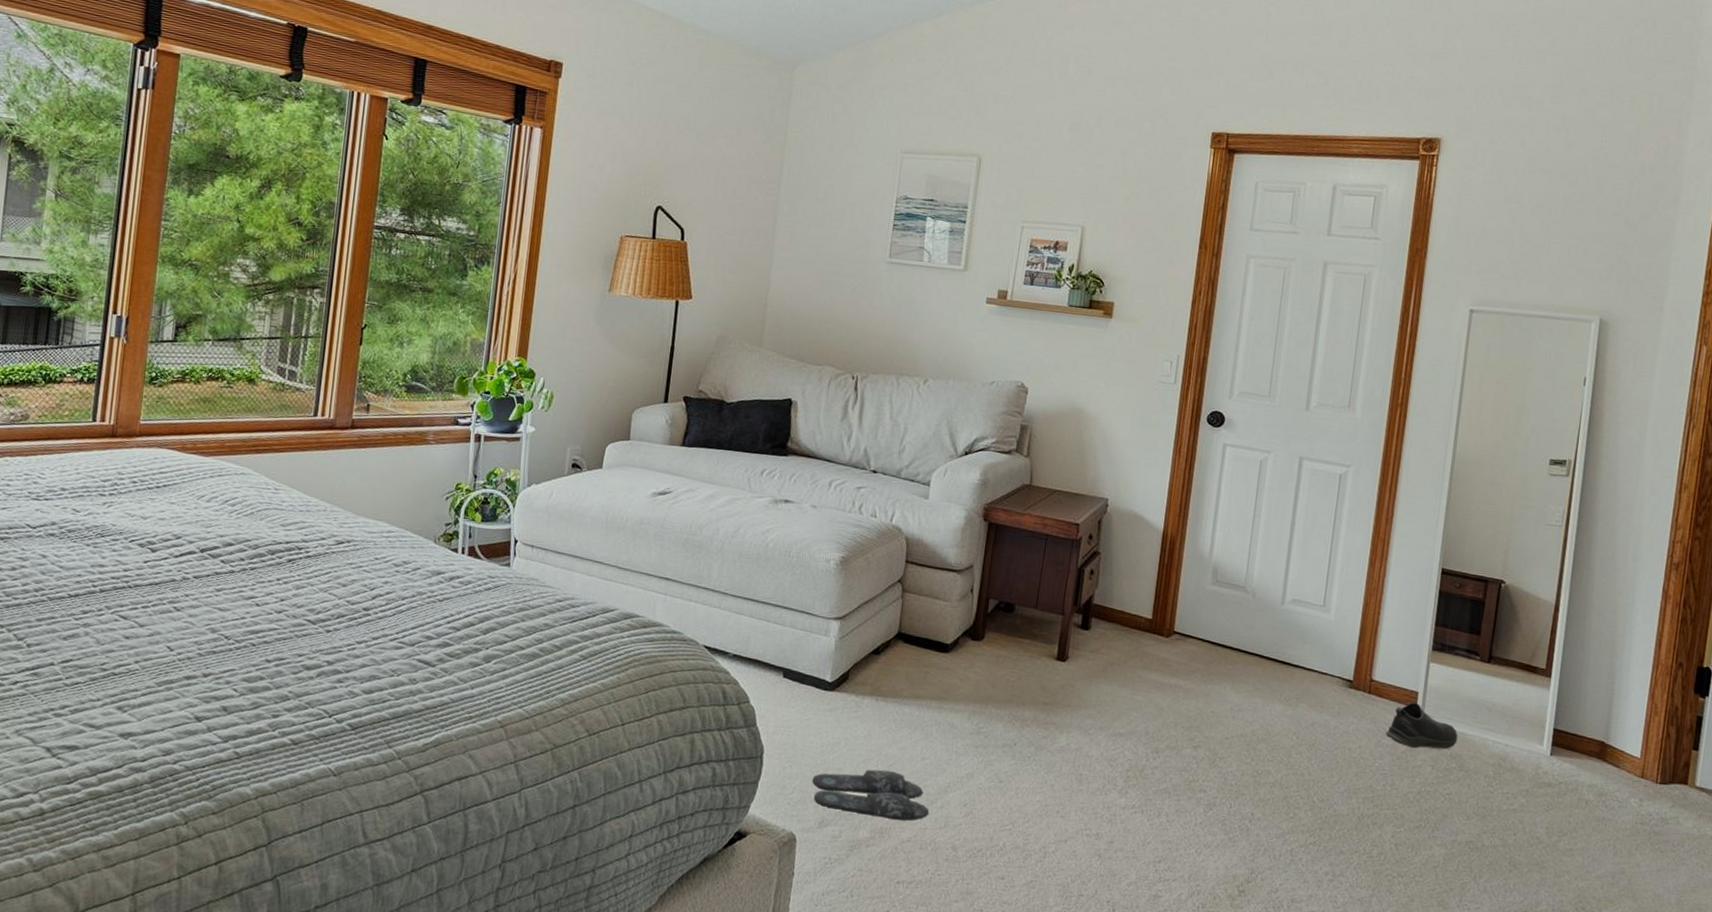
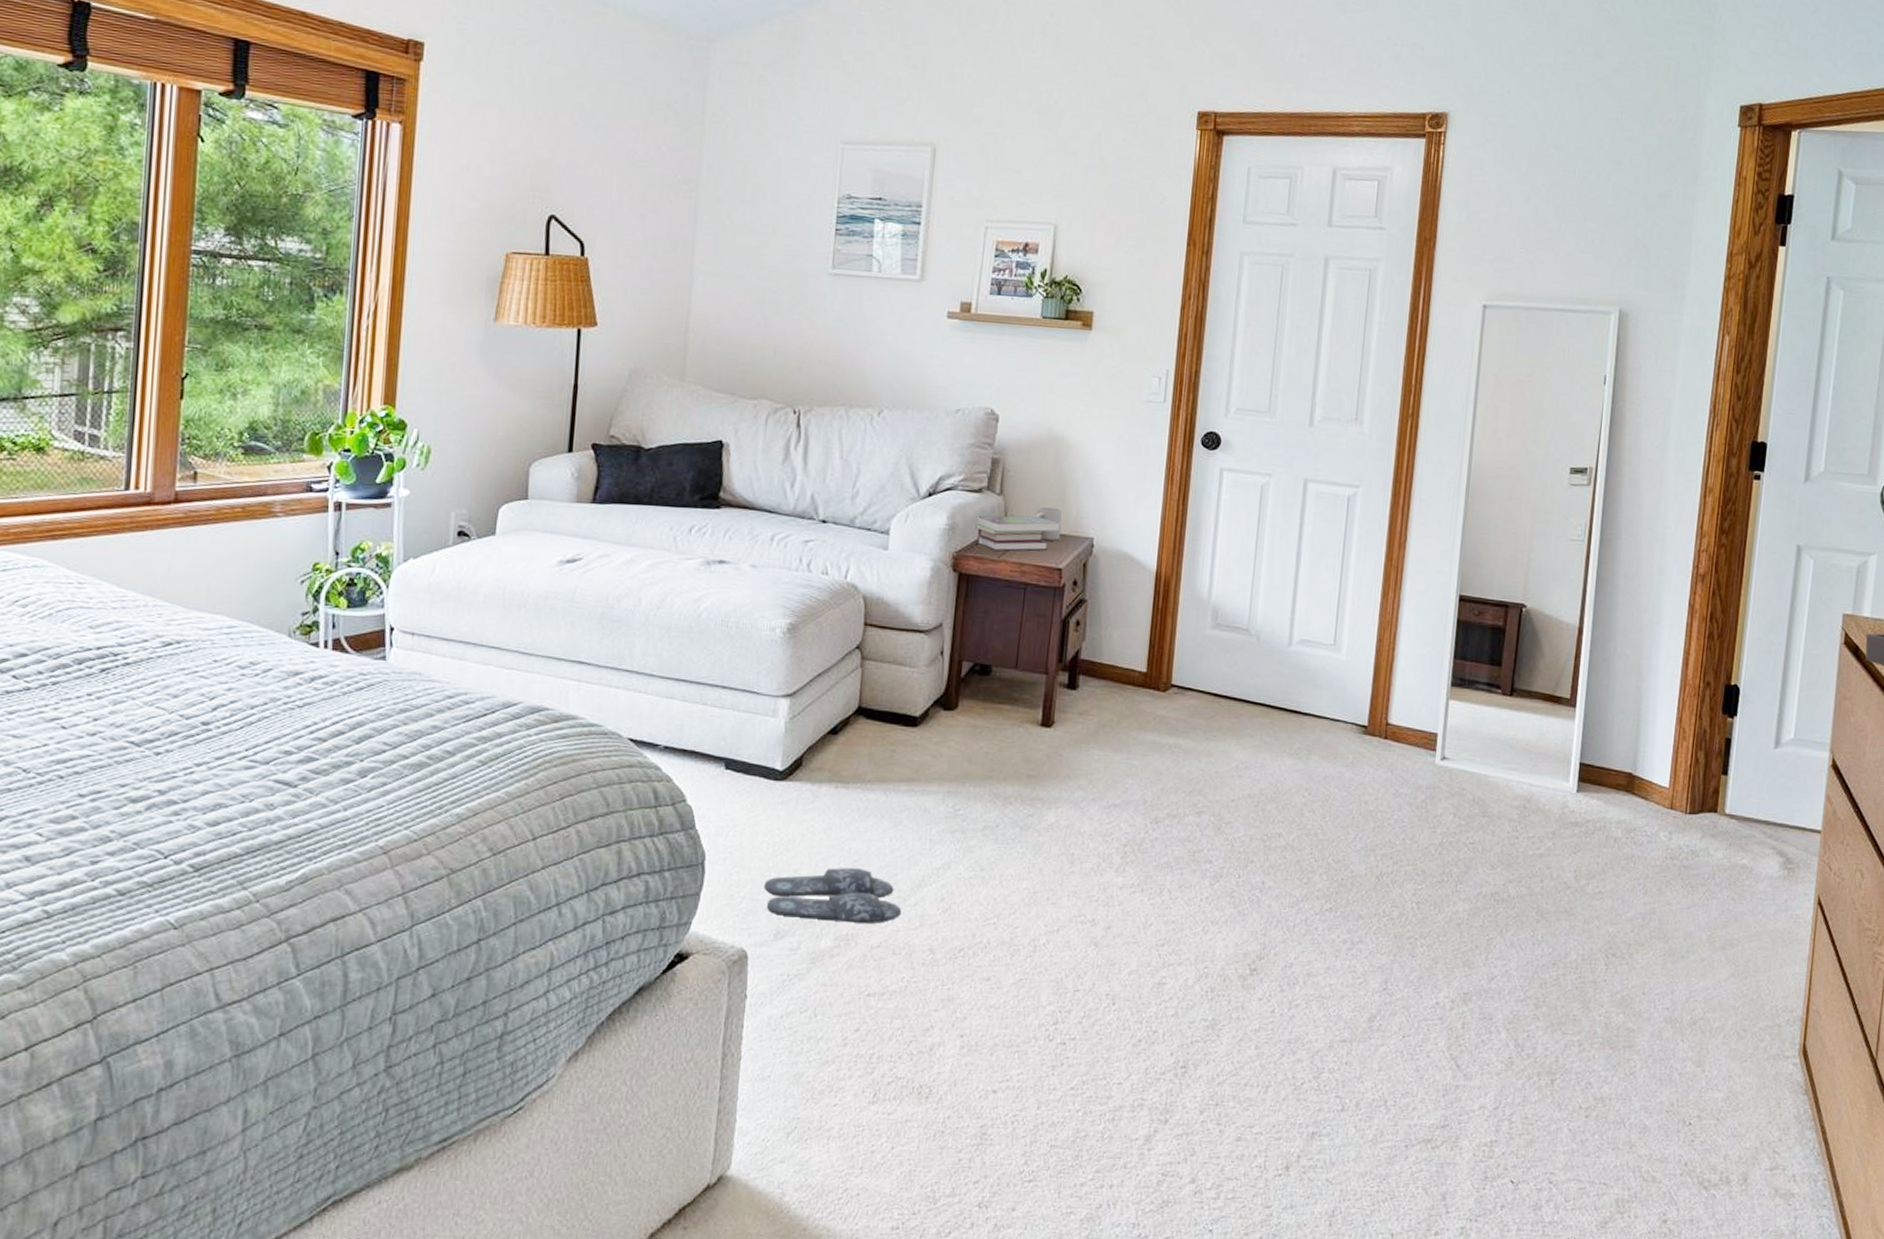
books: none [1004,474,1078,507] -> present [975,515,1059,552]
mug: none [1057,469,1081,500] -> present [1035,506,1062,541]
shoe: present [1385,702,1458,750] -> none [1404,745,1481,796]

